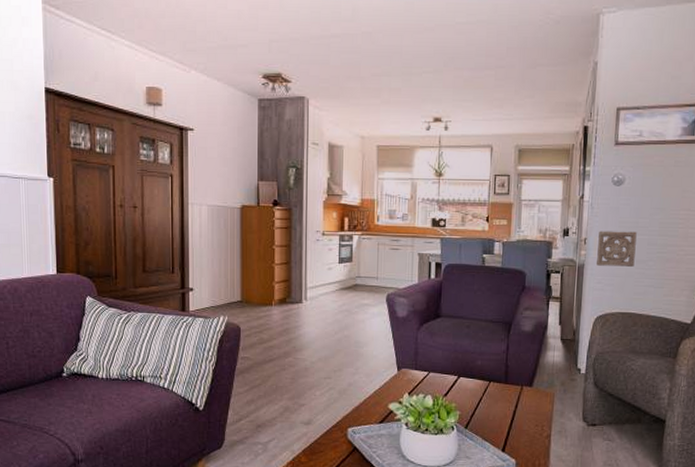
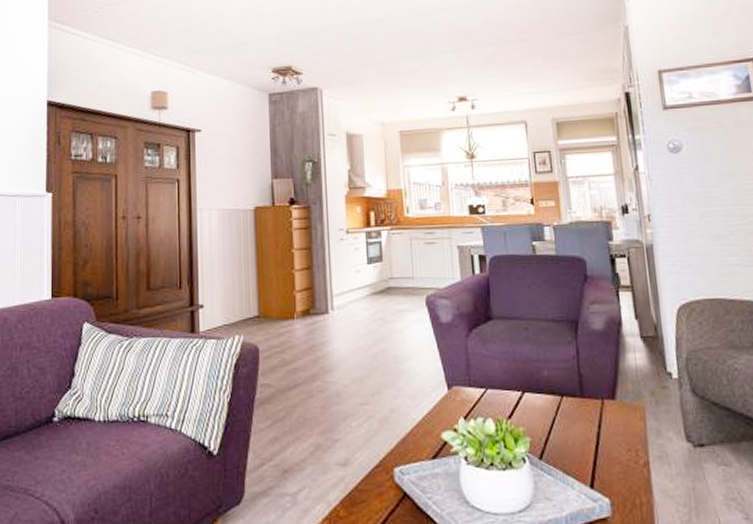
wall ornament: present [597,231,637,267] -> none [663,202,713,245]

